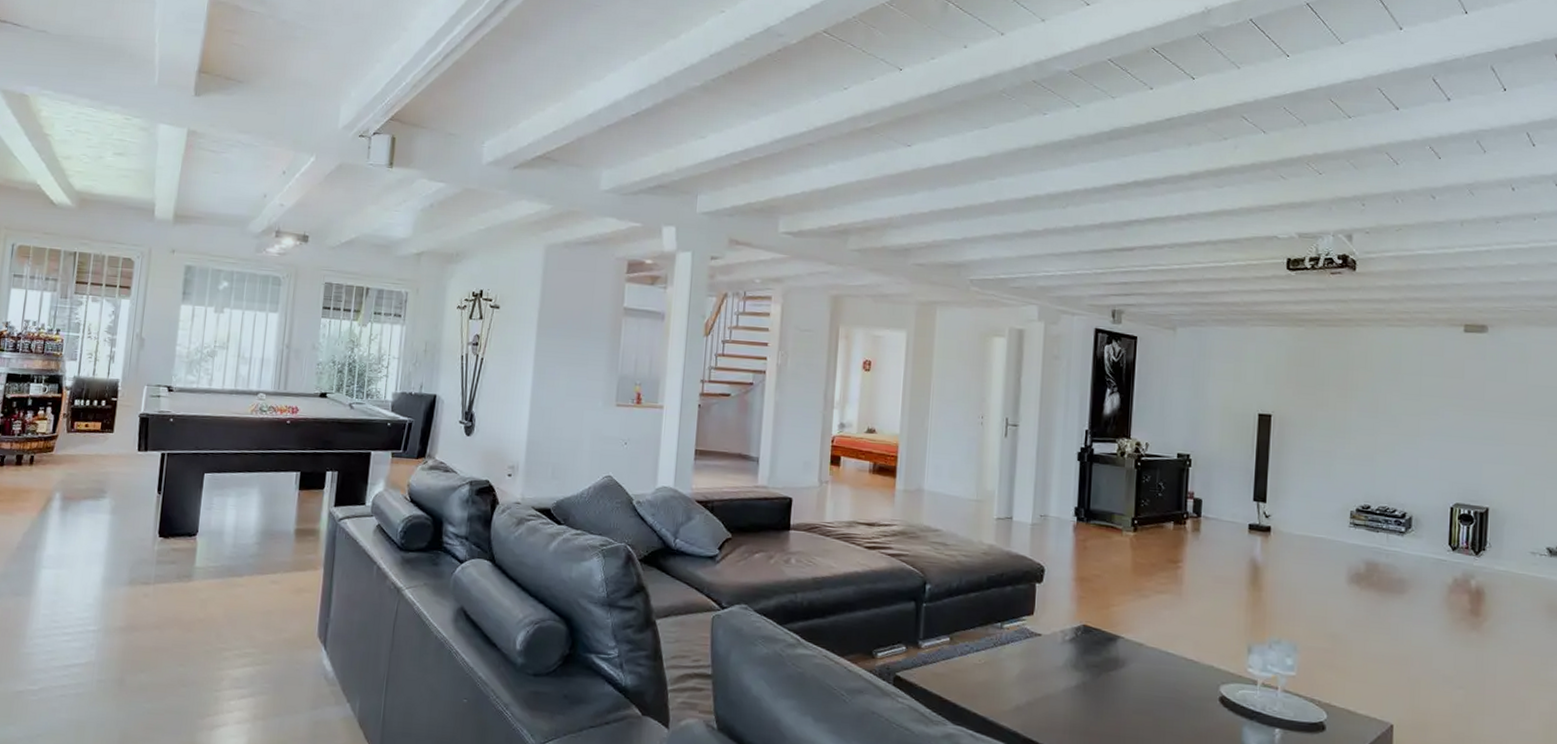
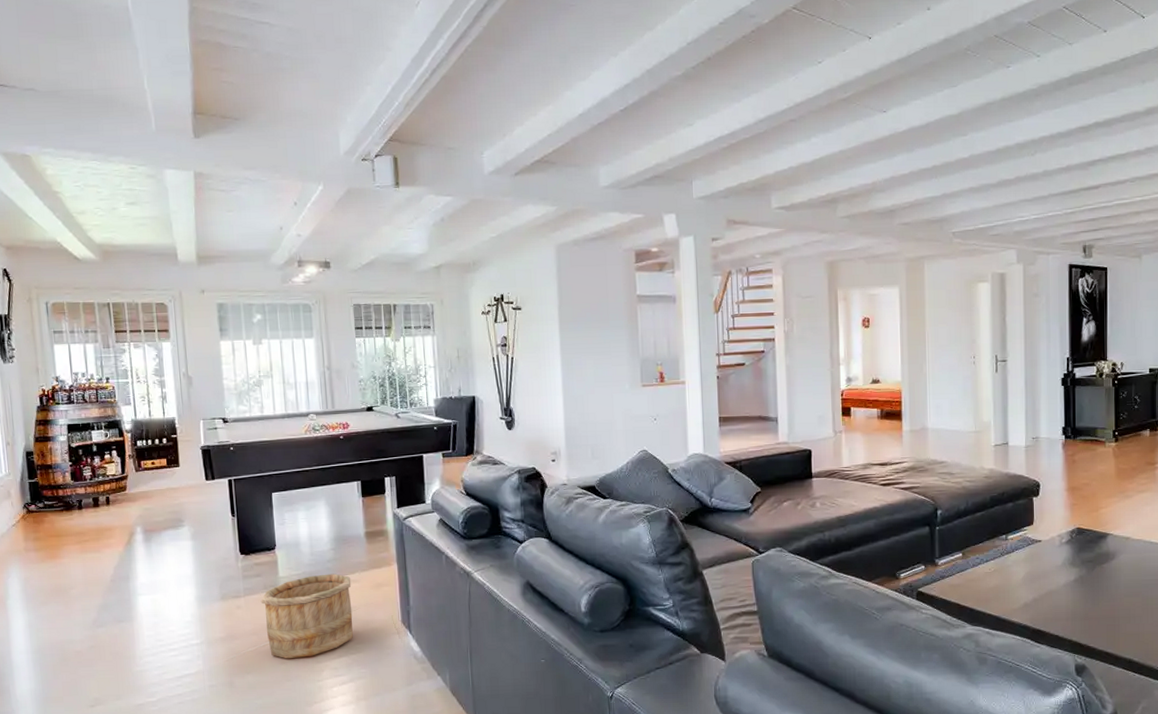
wooden bucket: none [170,570,272,662] -> present [260,573,353,659]

